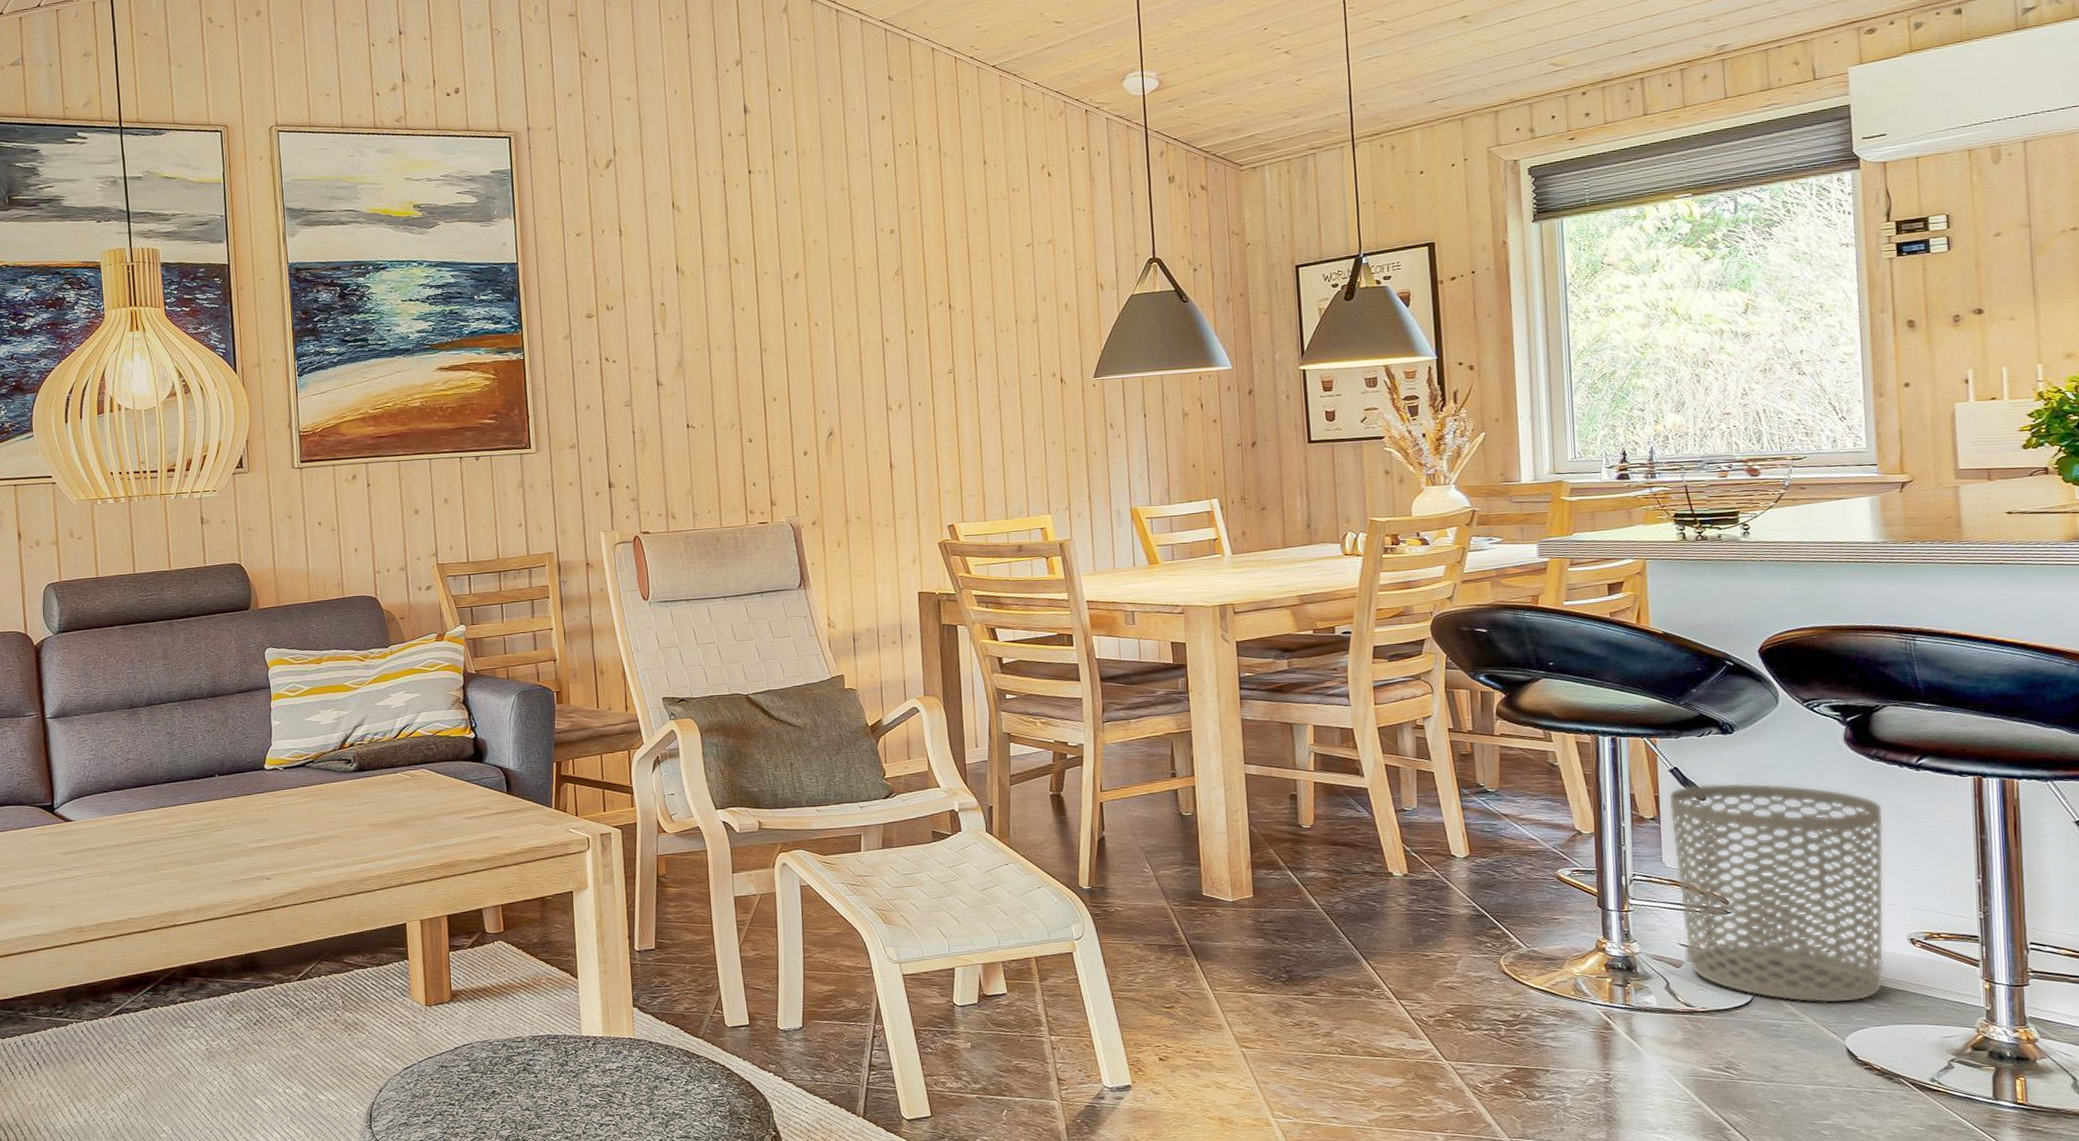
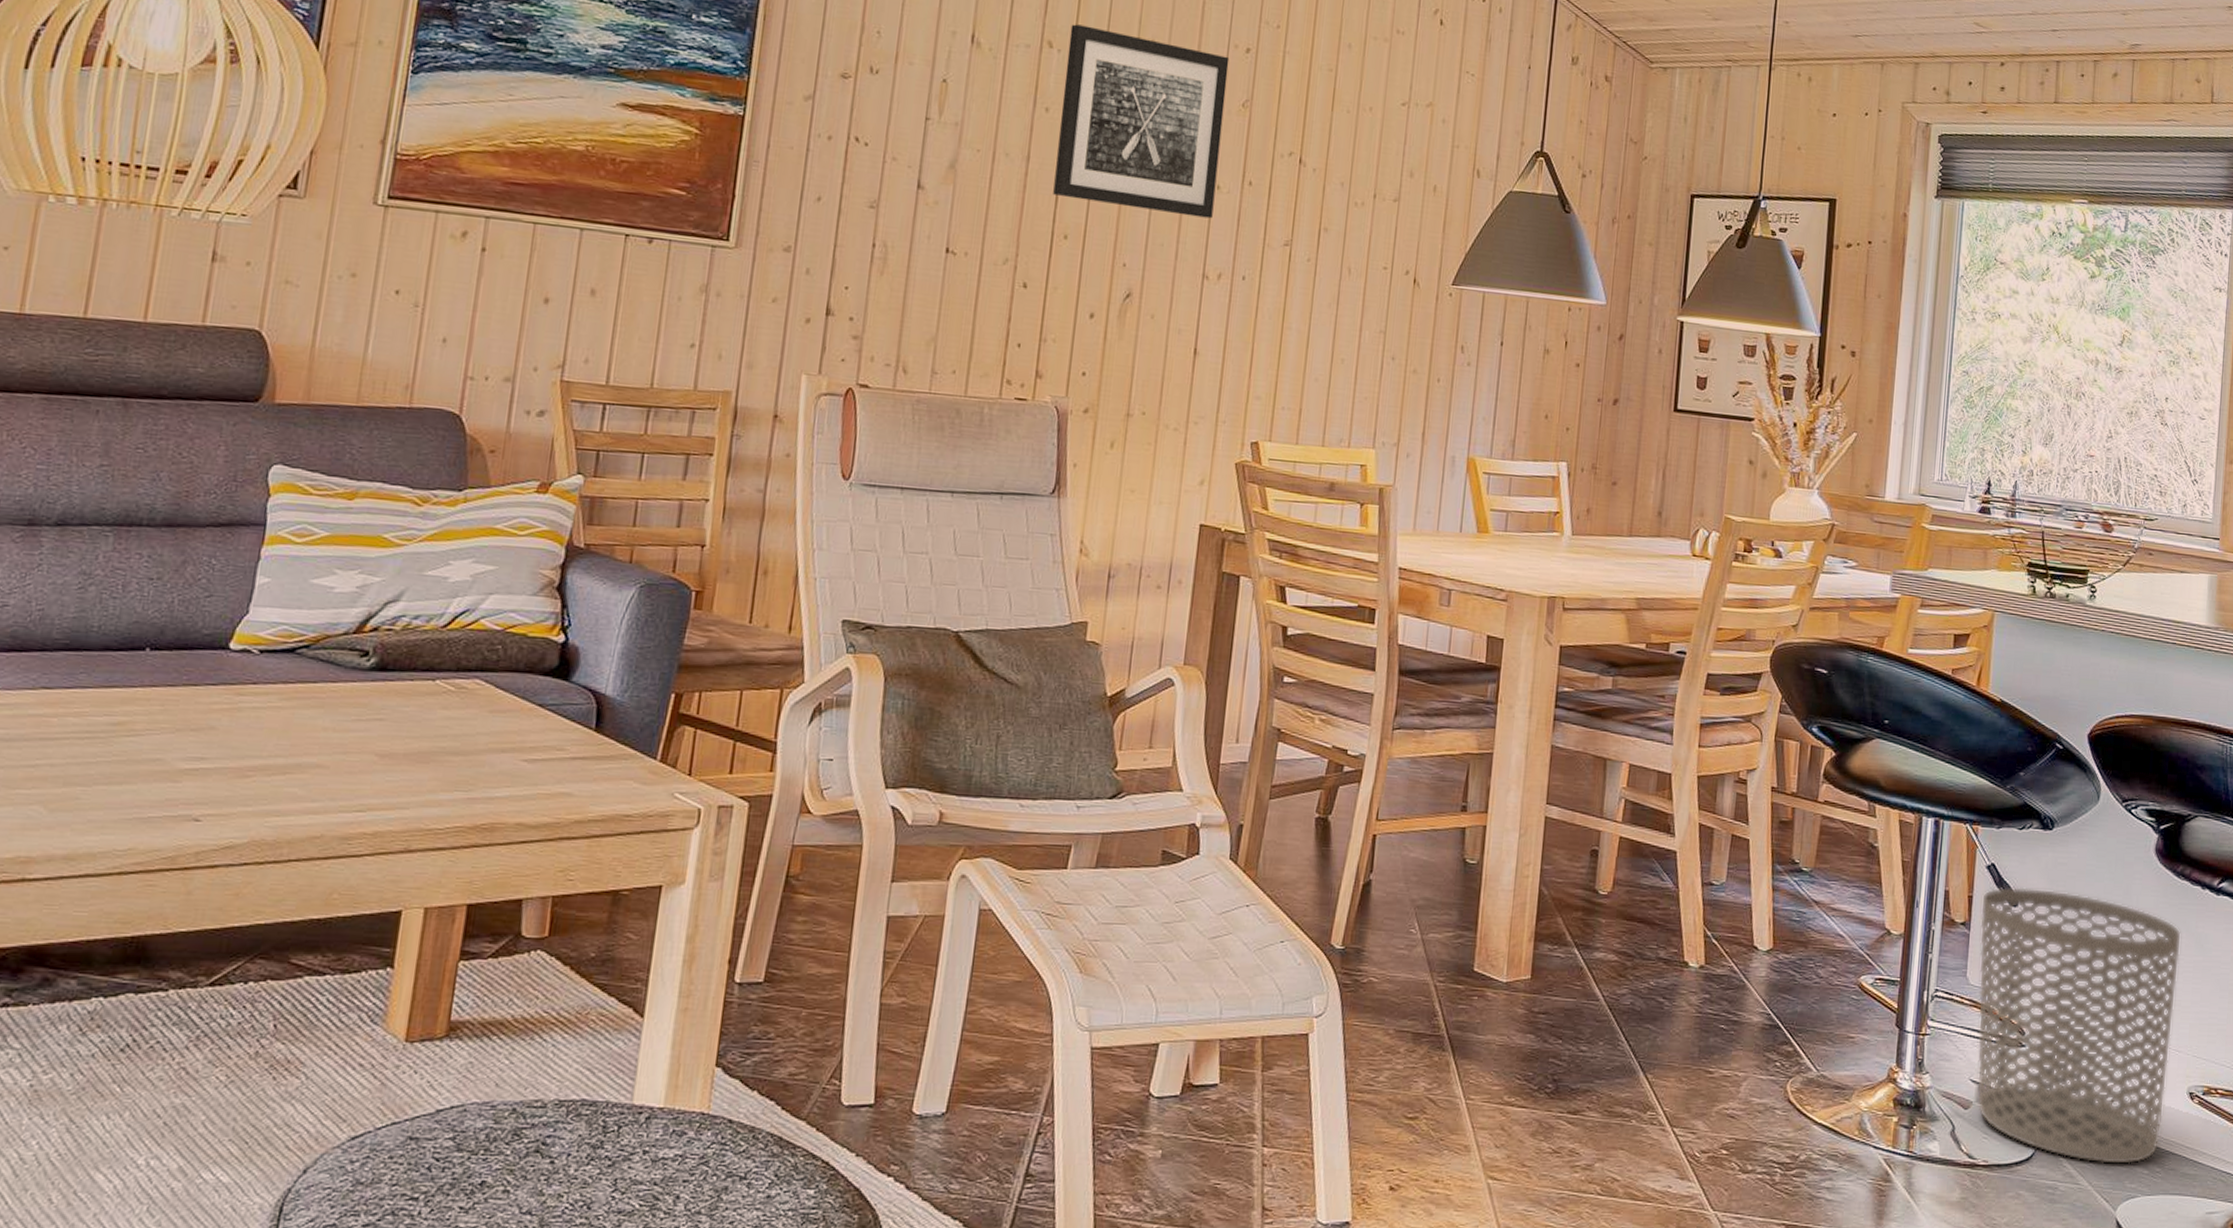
wall art: none [749,239,886,371] -> present [1053,24,1230,219]

